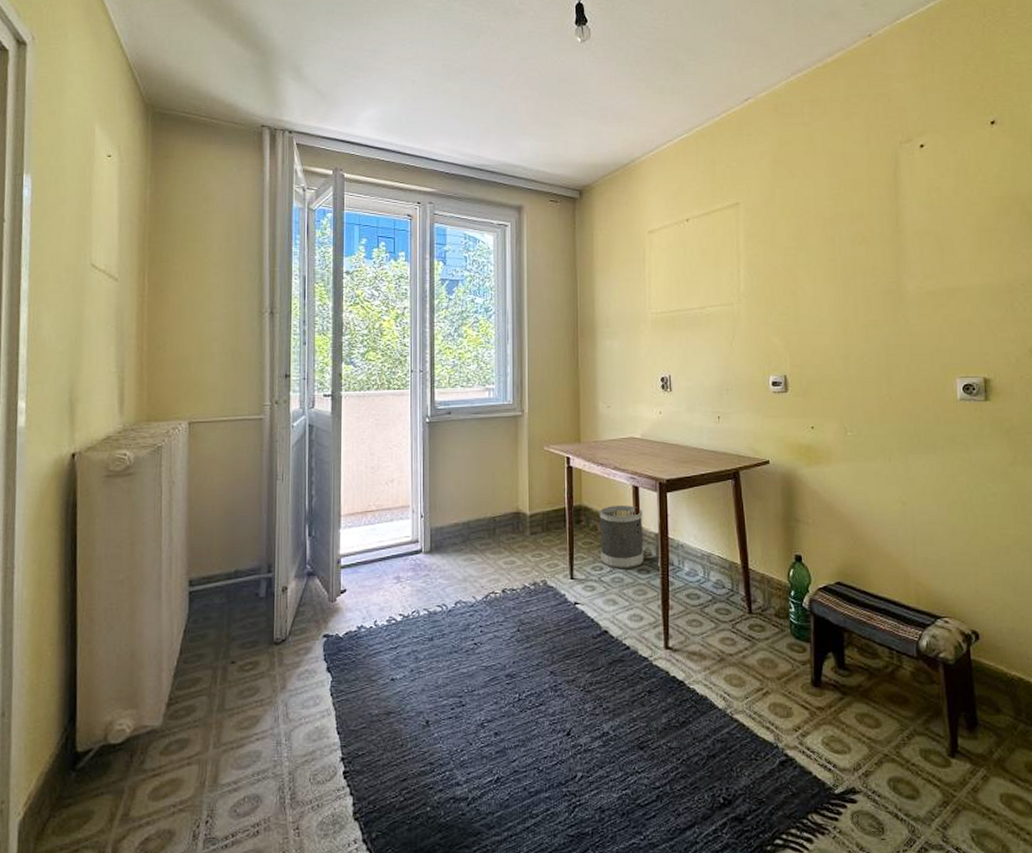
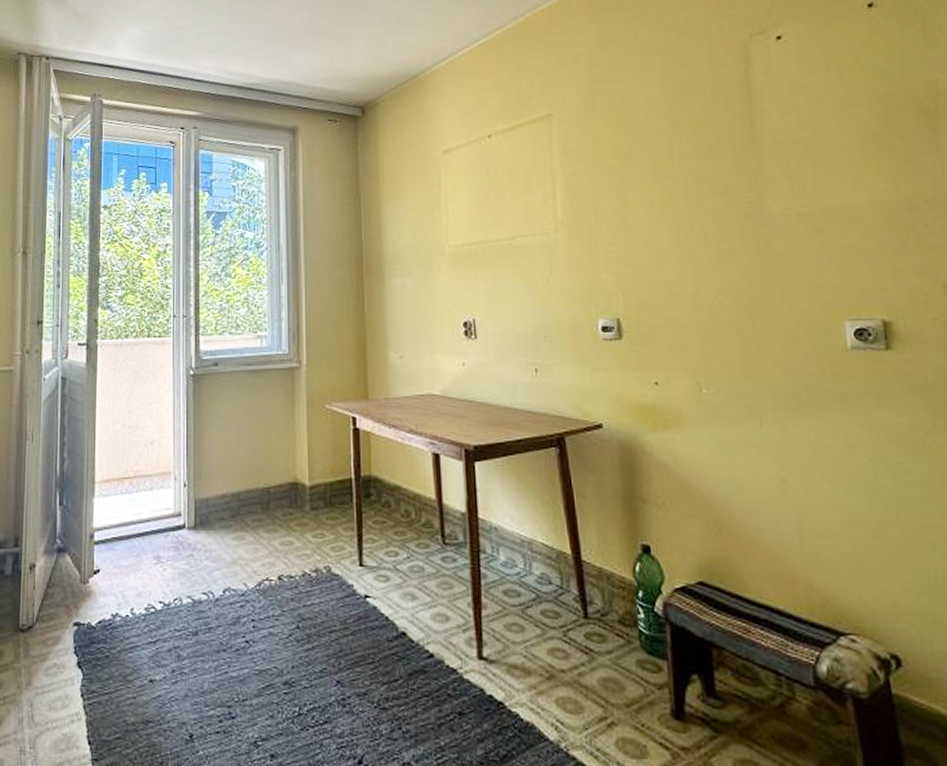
wastebasket: present [599,506,644,569] -> none [392,477,449,556]

